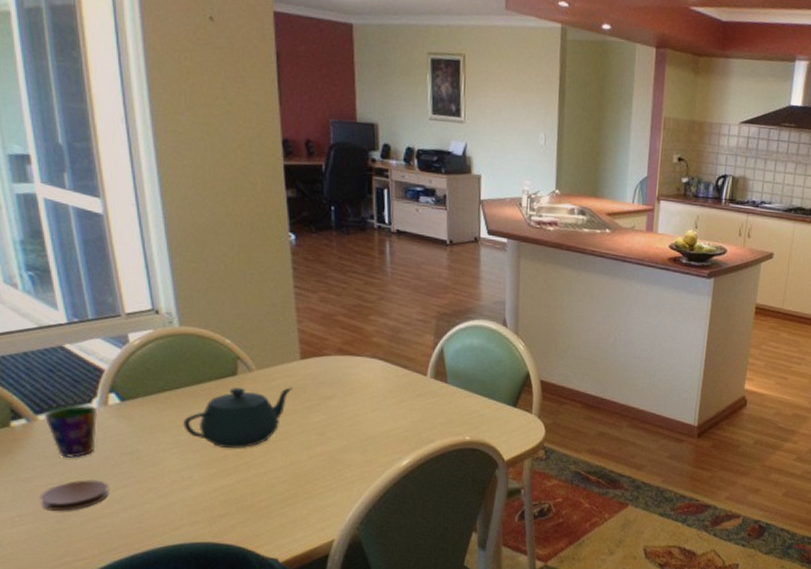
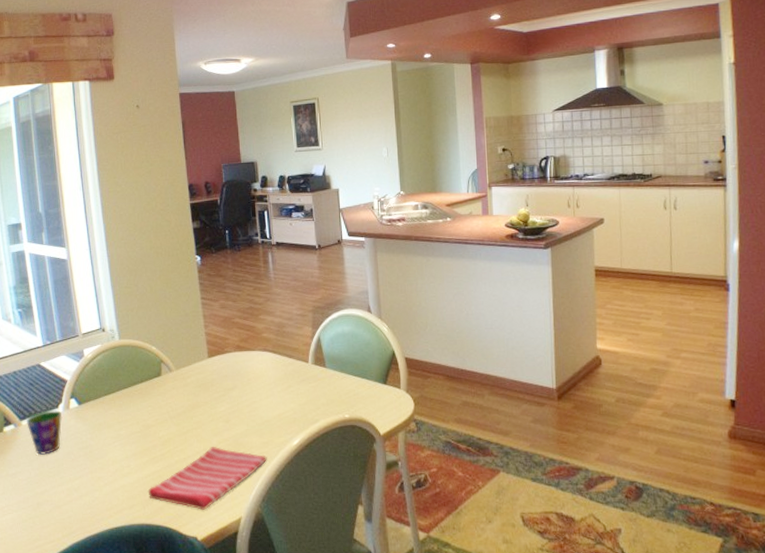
coaster: present [41,480,110,511] -> none [23,473,70,500]
teapot: present [183,387,292,449] -> none [123,382,203,438]
dish towel: none [215,462,369,530] -> present [148,447,267,510]

